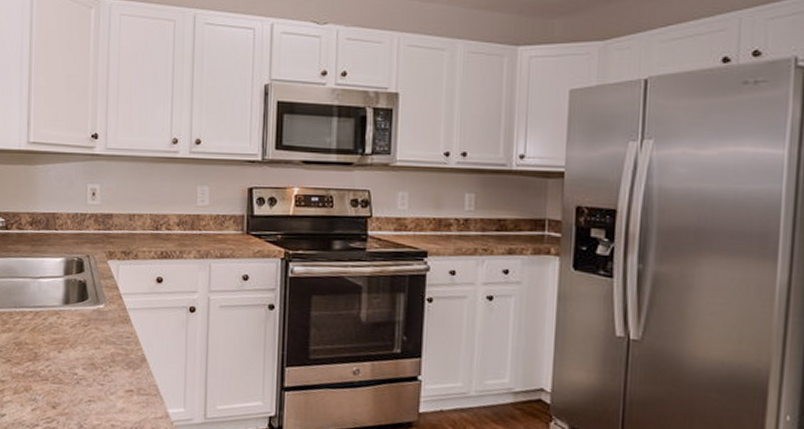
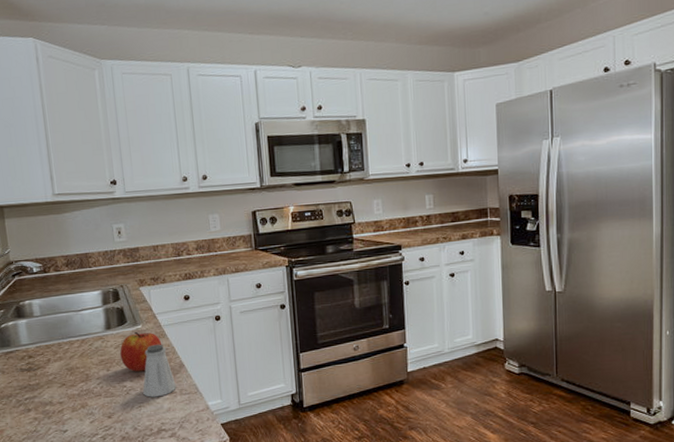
apple: none [76,311,125,360] -> present [120,331,162,372]
saltshaker: none [94,329,134,393] -> present [142,344,176,397]

